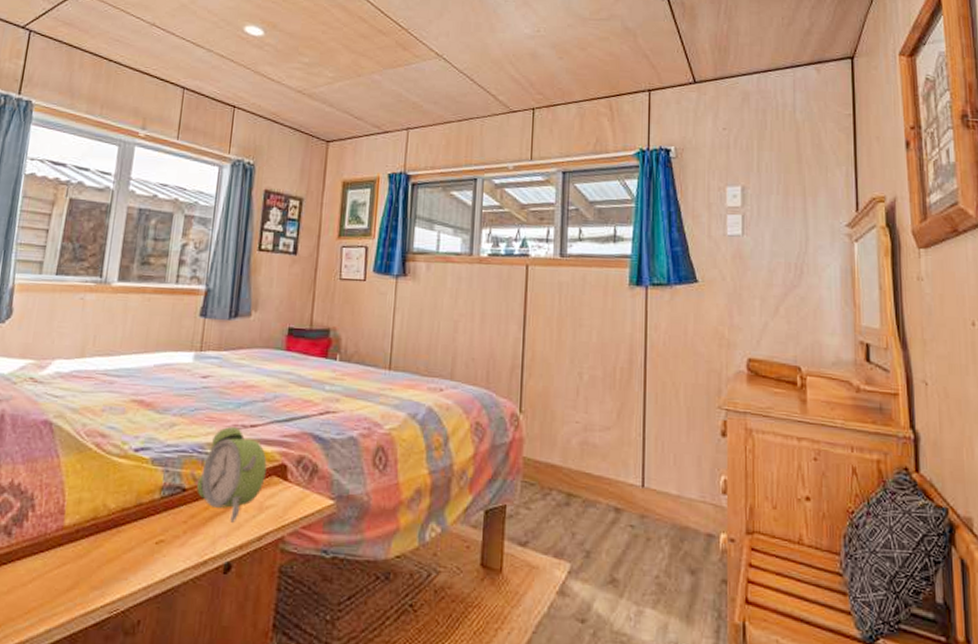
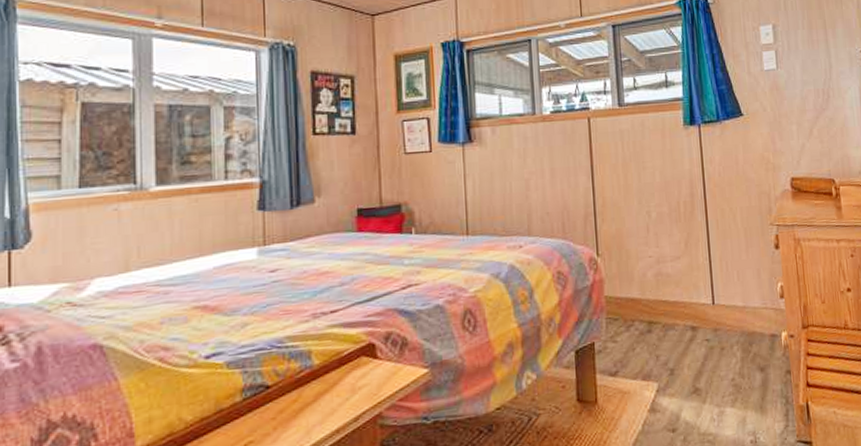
alarm clock: present [197,426,267,523] -> none [281,315,354,410]

